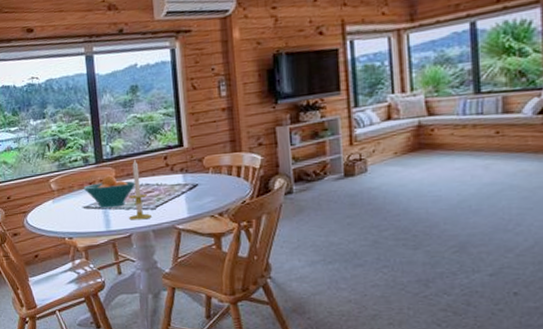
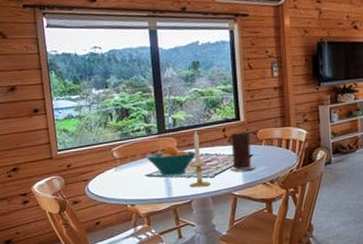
vase: none [172,158,202,202] -> present [230,131,256,170]

